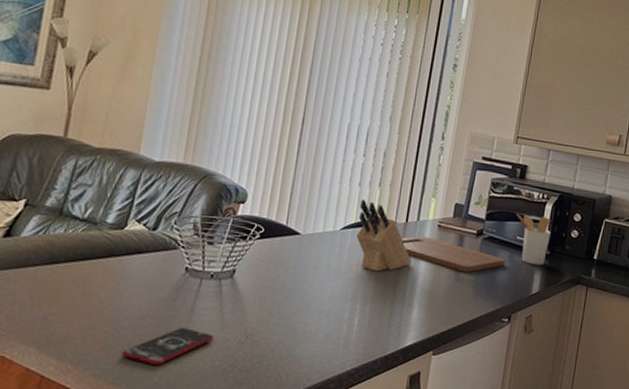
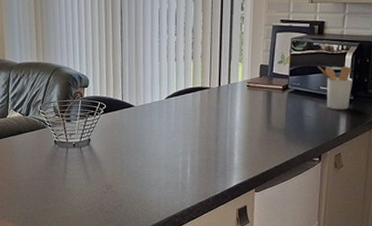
smartphone: present [121,328,215,365] -> none [23,185,84,212]
knife block: present [356,199,412,272] -> none [178,71,228,130]
cutting board: present [401,236,507,273] -> none [217,96,312,123]

